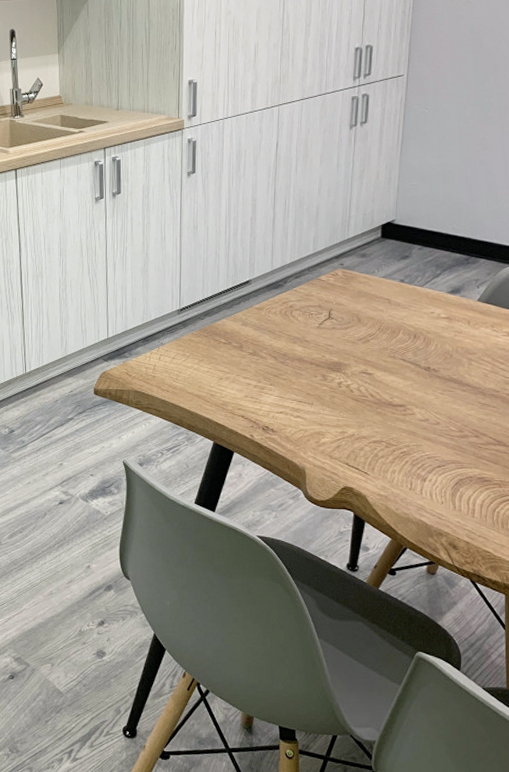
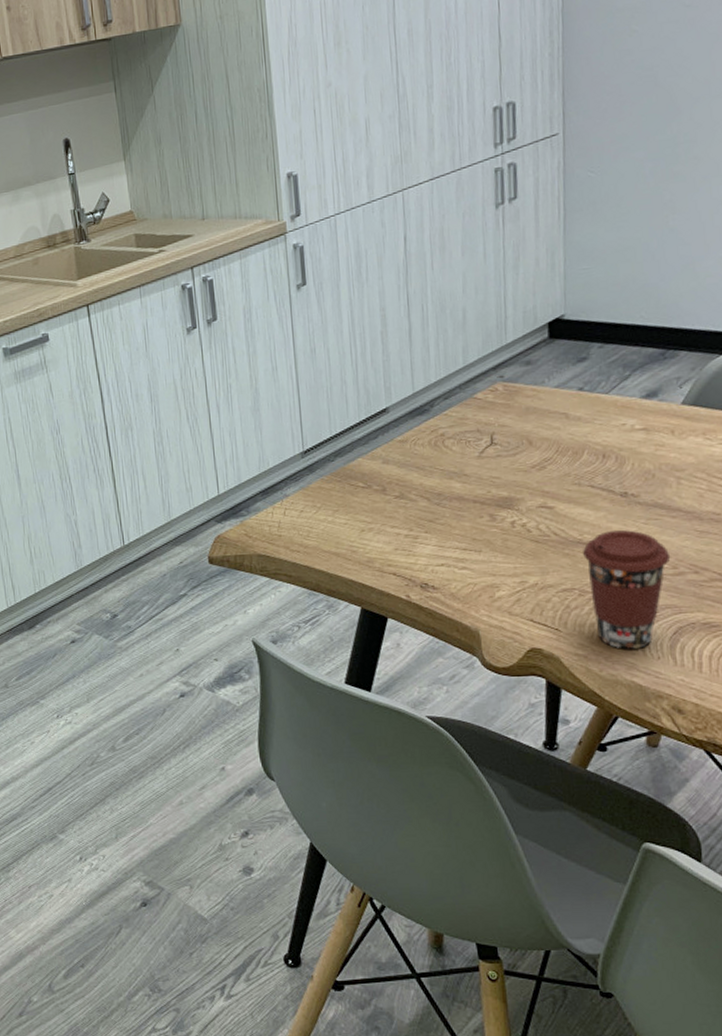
coffee cup: none [392,397,459,494] -> present [583,530,671,649]

